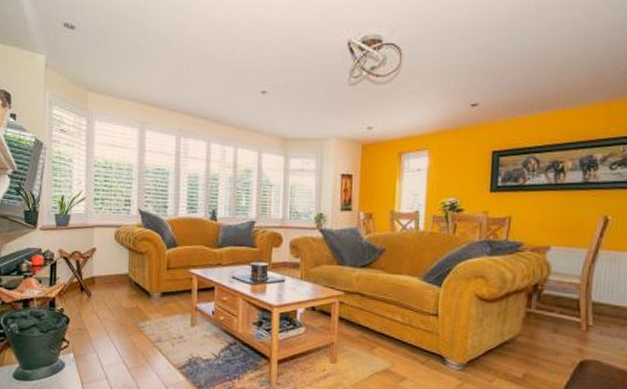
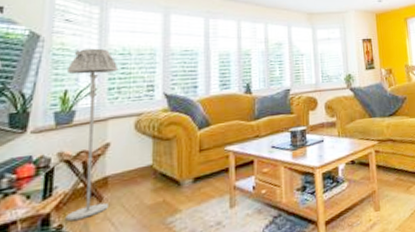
floor lamp: none [64,159,102,308] -> present [65,48,119,222]

